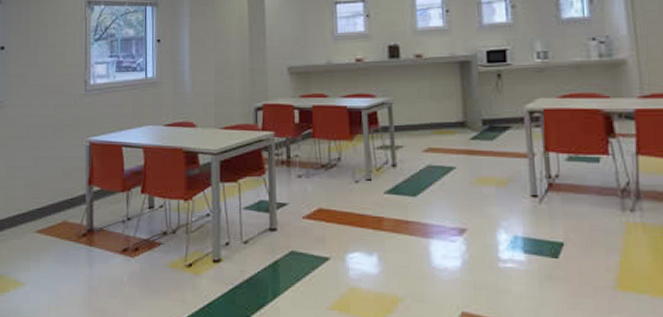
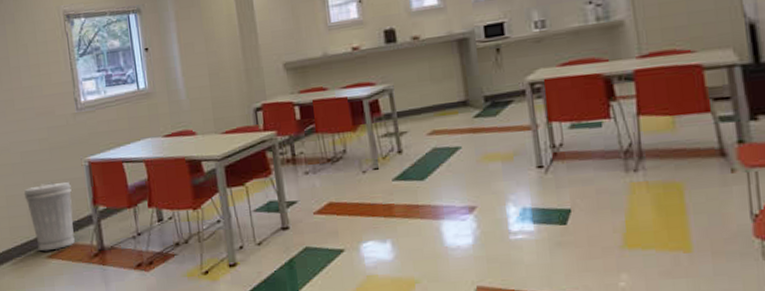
trash can: none [23,157,70,226] -> present [23,181,75,252]

